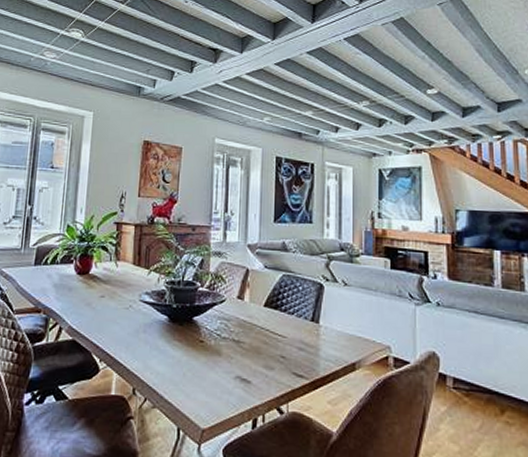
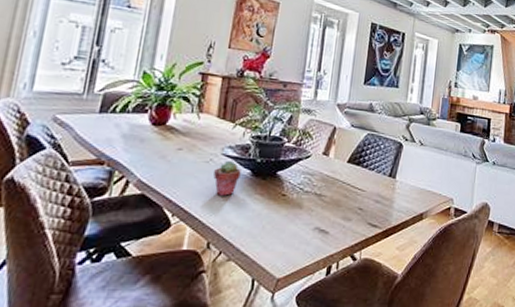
potted succulent: none [133,306,159,342] -> present [213,160,241,196]

